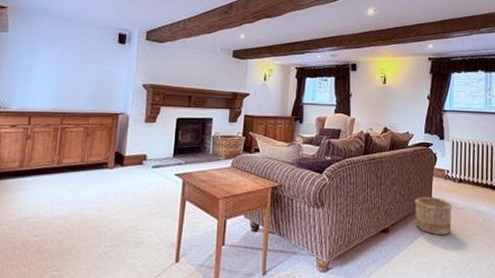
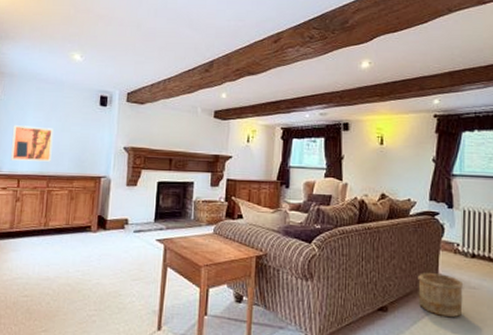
wall art: none [21,61,69,99] -> present [11,125,54,162]

